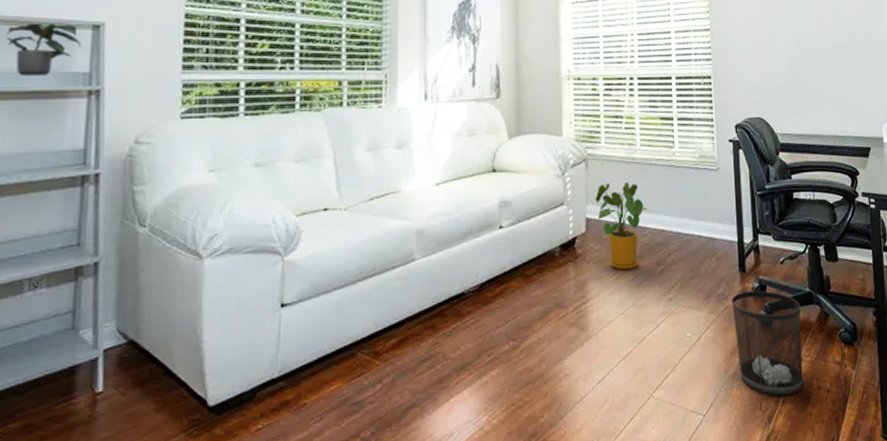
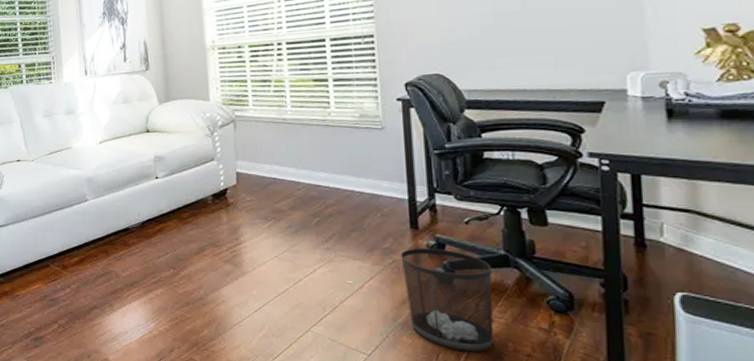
house plant: present [595,182,648,271] -> none [245,141,301,219]

